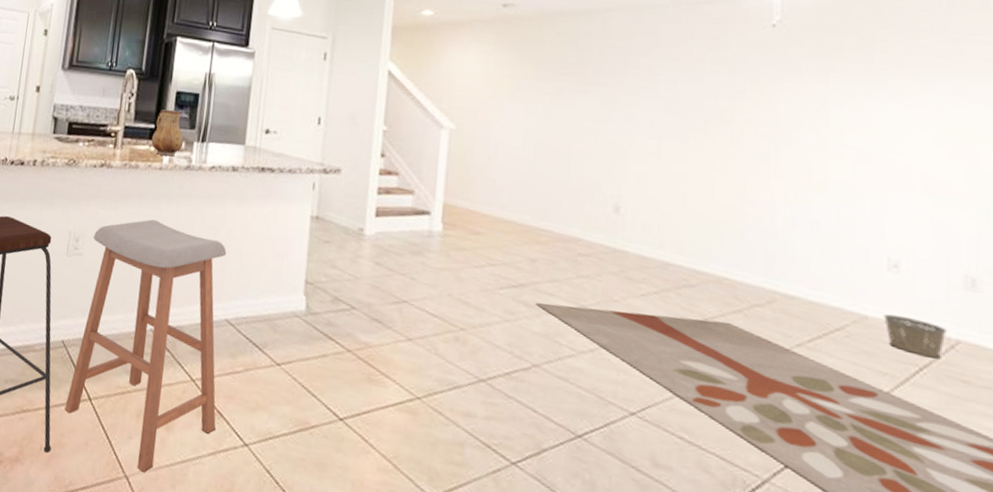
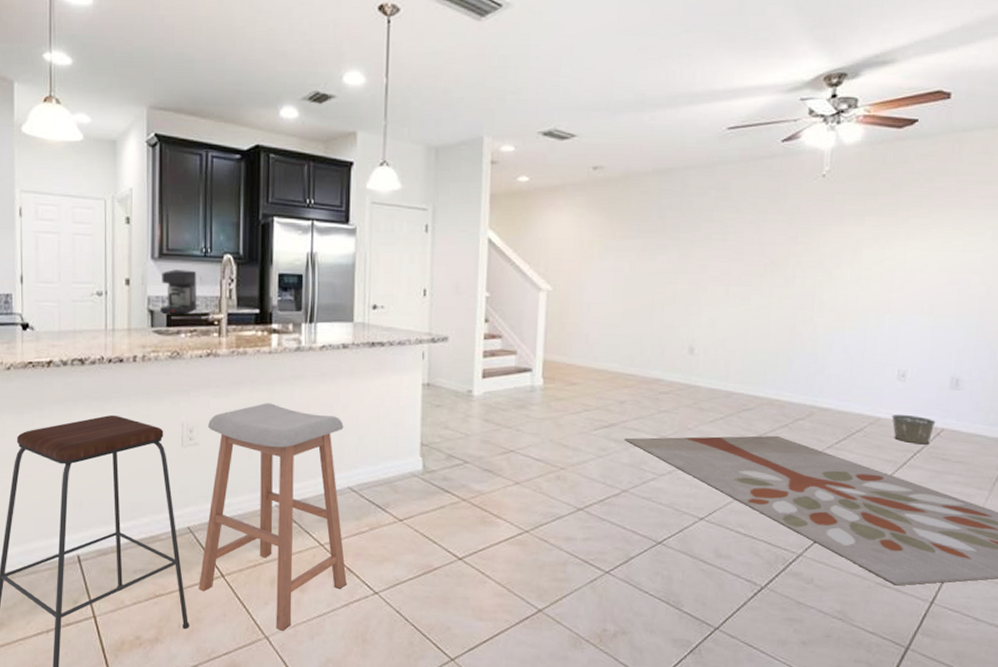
coffee maker: none [63,80,101,124] -> present [160,270,198,314]
ceramic pitcher: present [151,109,184,157] -> none [257,292,291,340]

